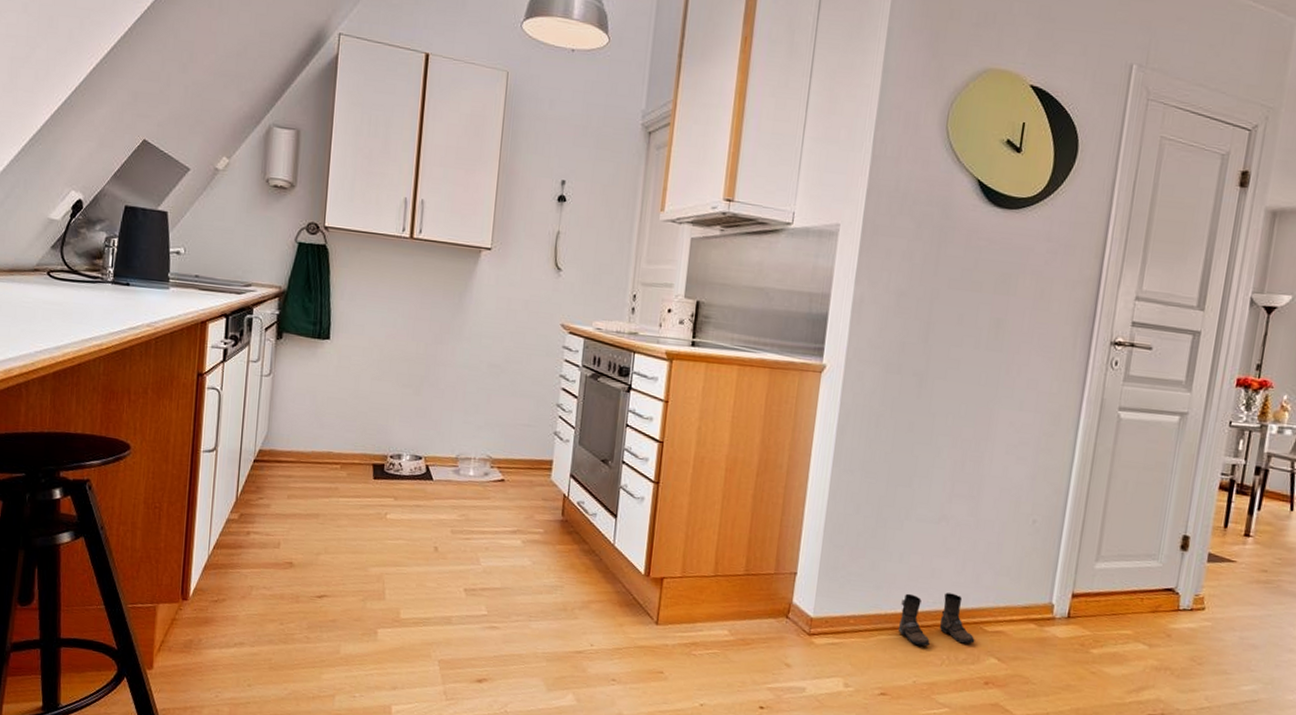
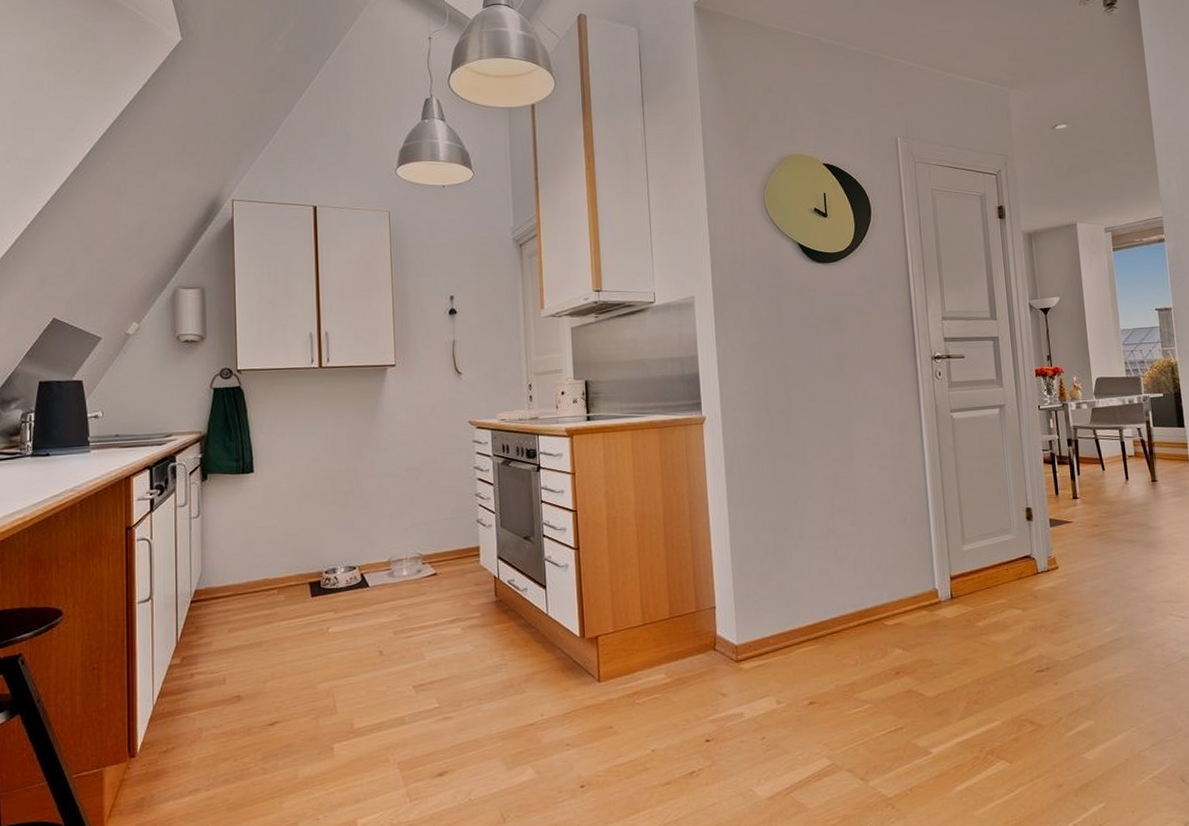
boots: present [898,592,975,647] -> none [810,597,880,652]

